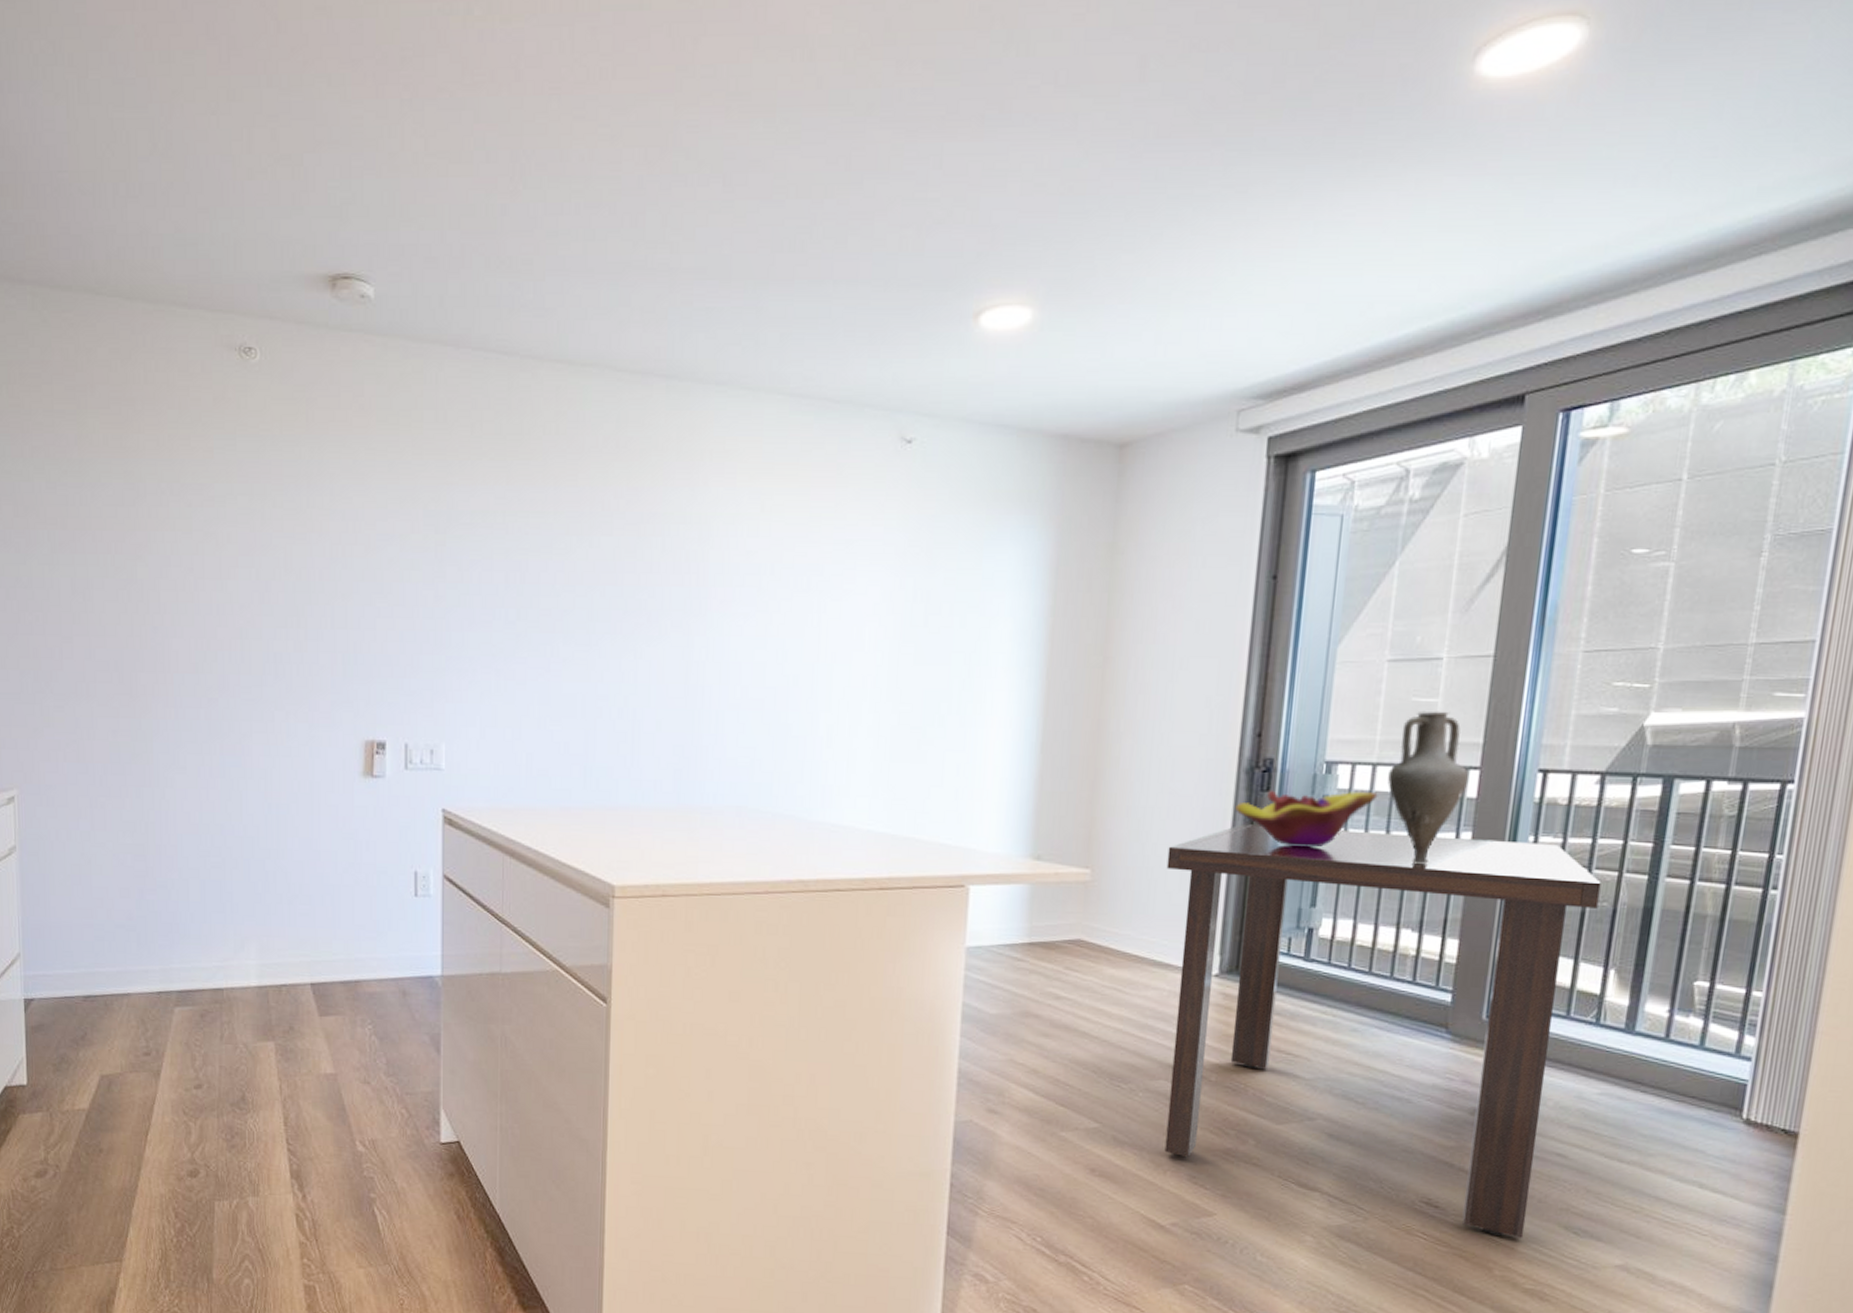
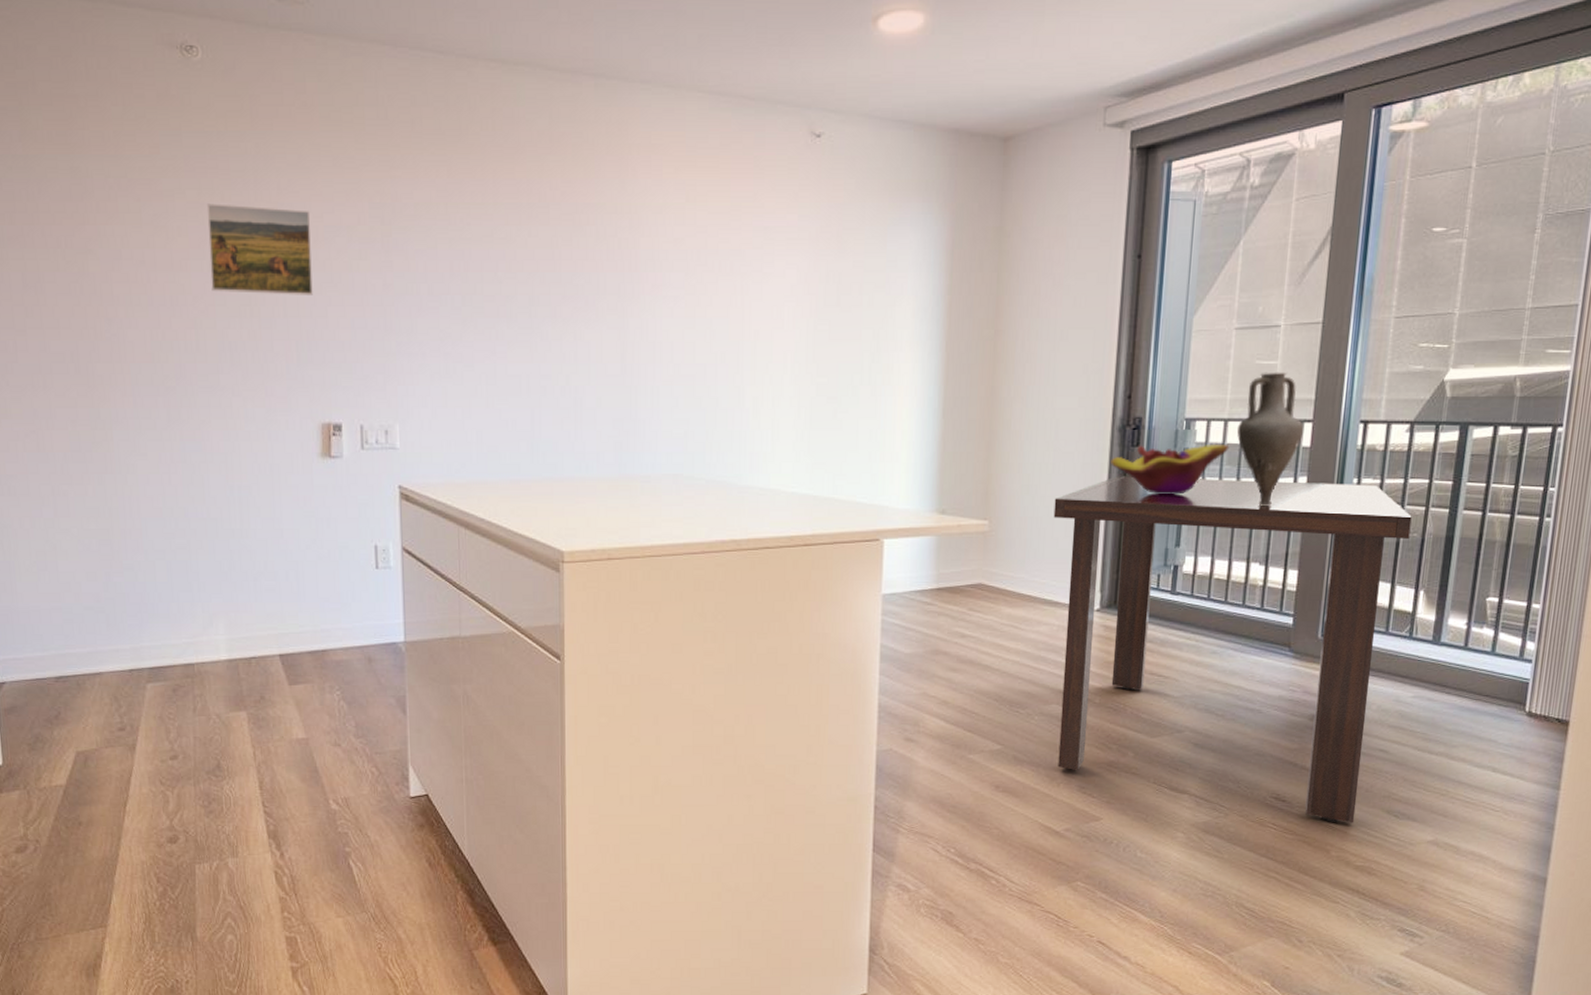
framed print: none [258,510,362,606] -> present [206,204,313,295]

